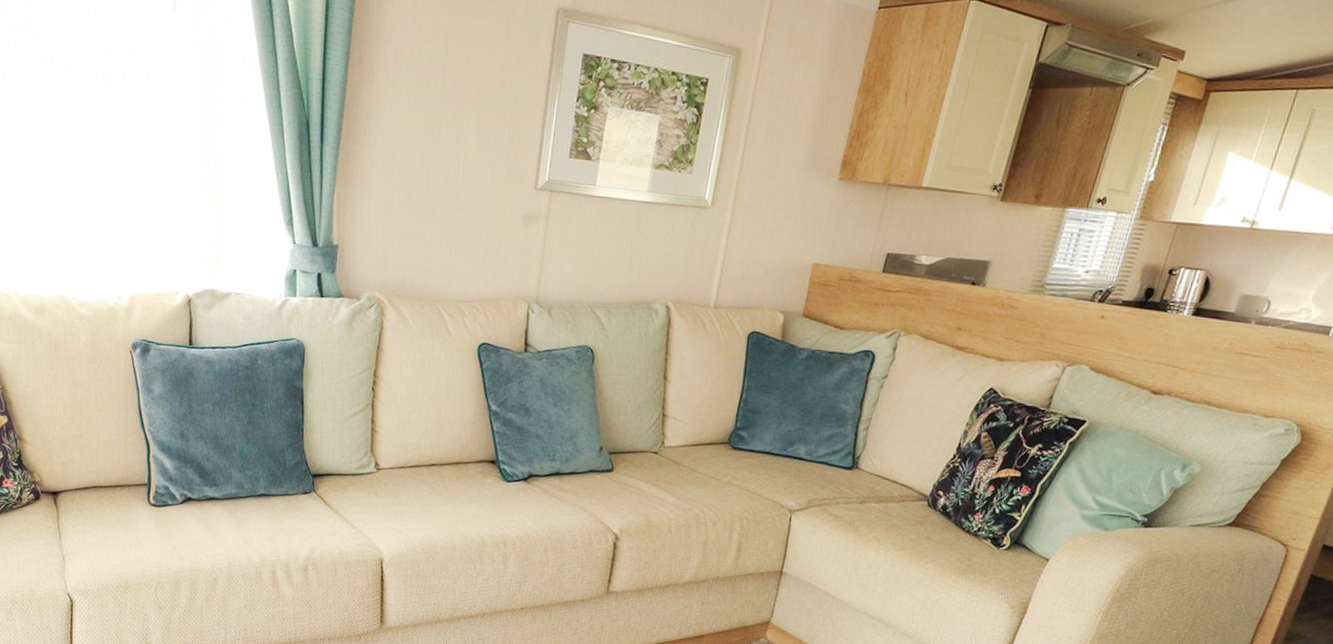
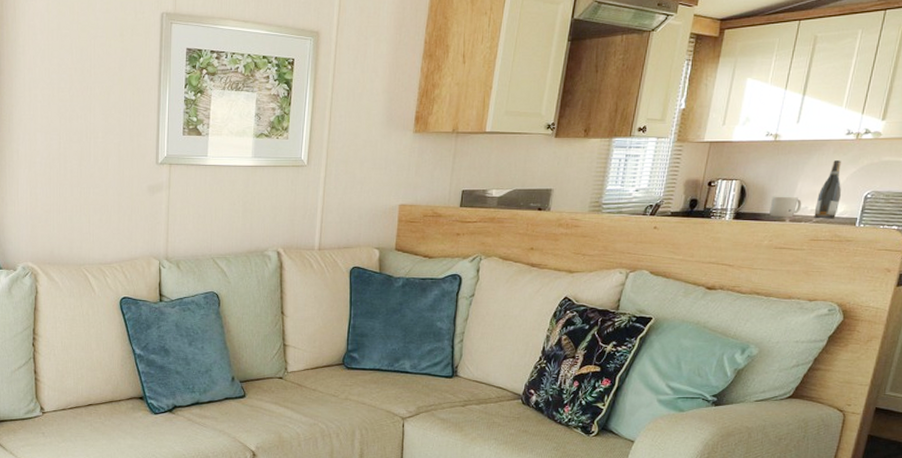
wine bottle: none [1283,258,1323,326] -> present [814,160,842,219]

